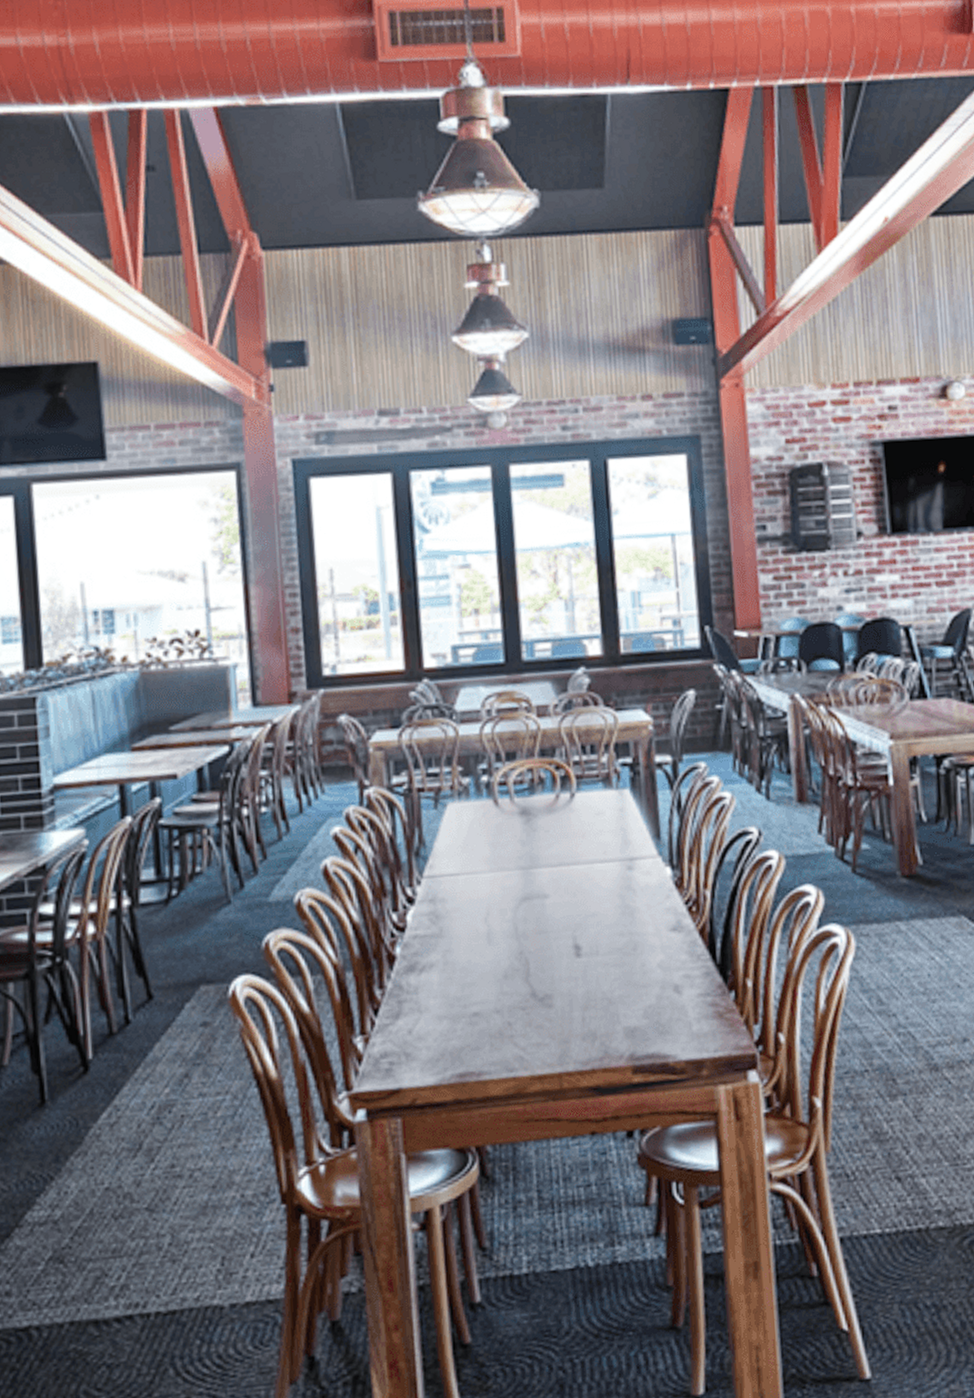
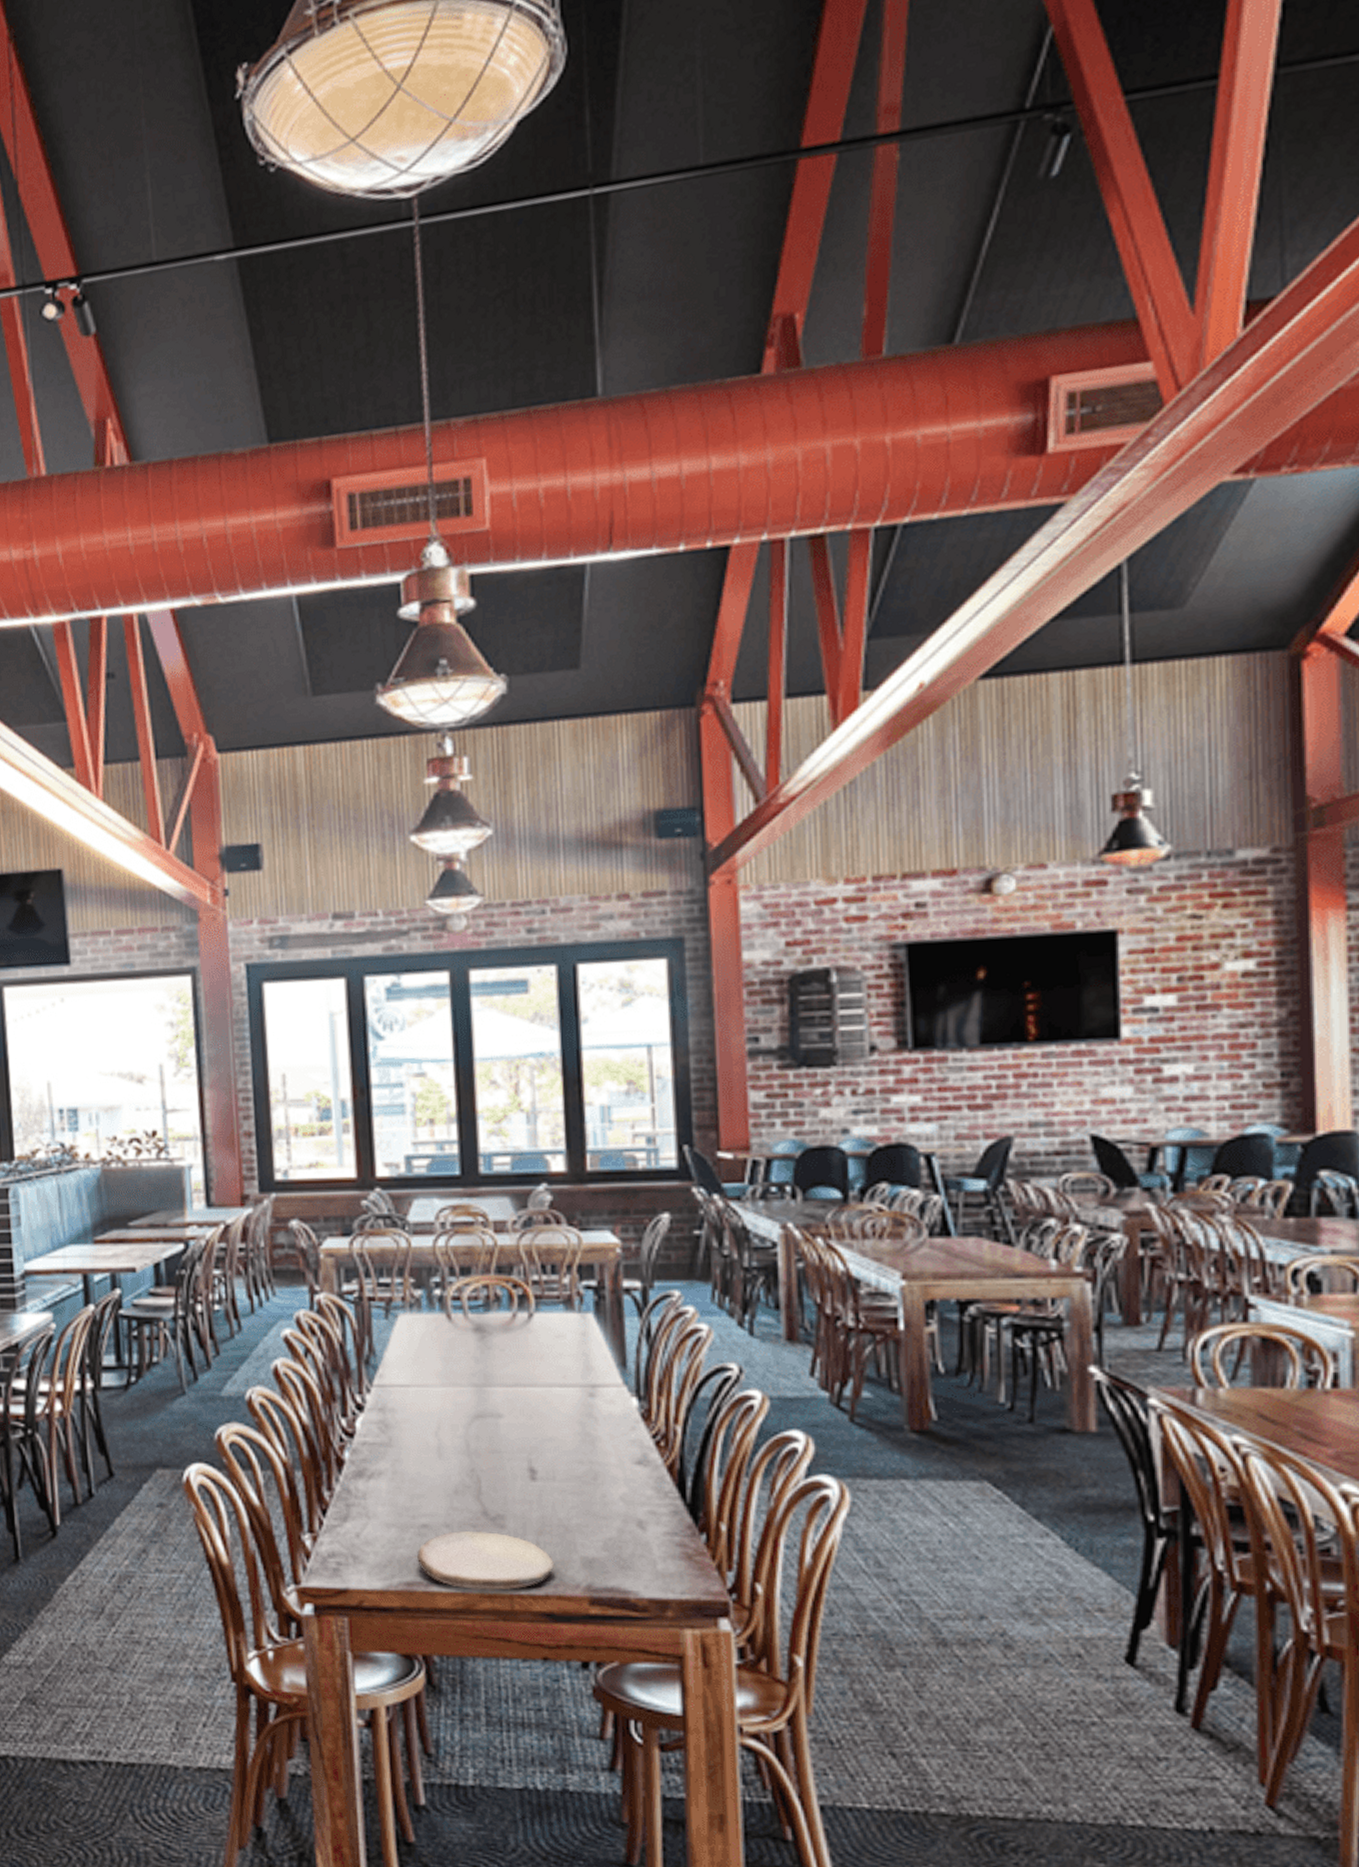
plate: none [468,1012,600,1073] -> present [416,1531,555,1590]

